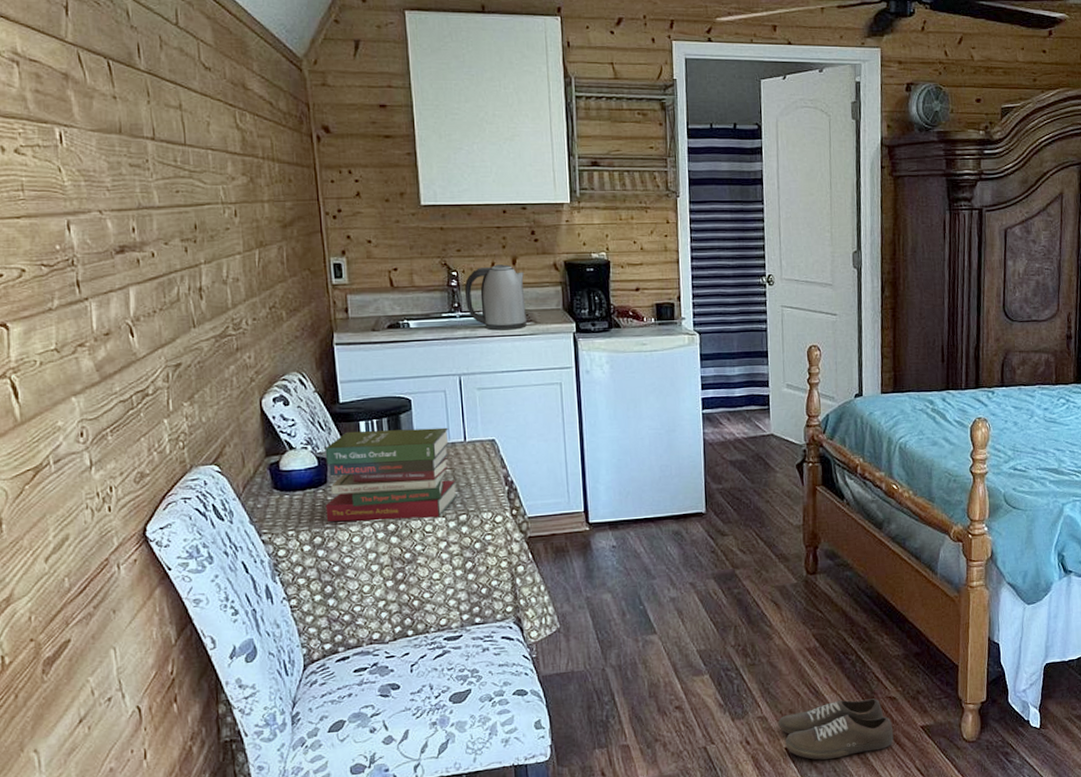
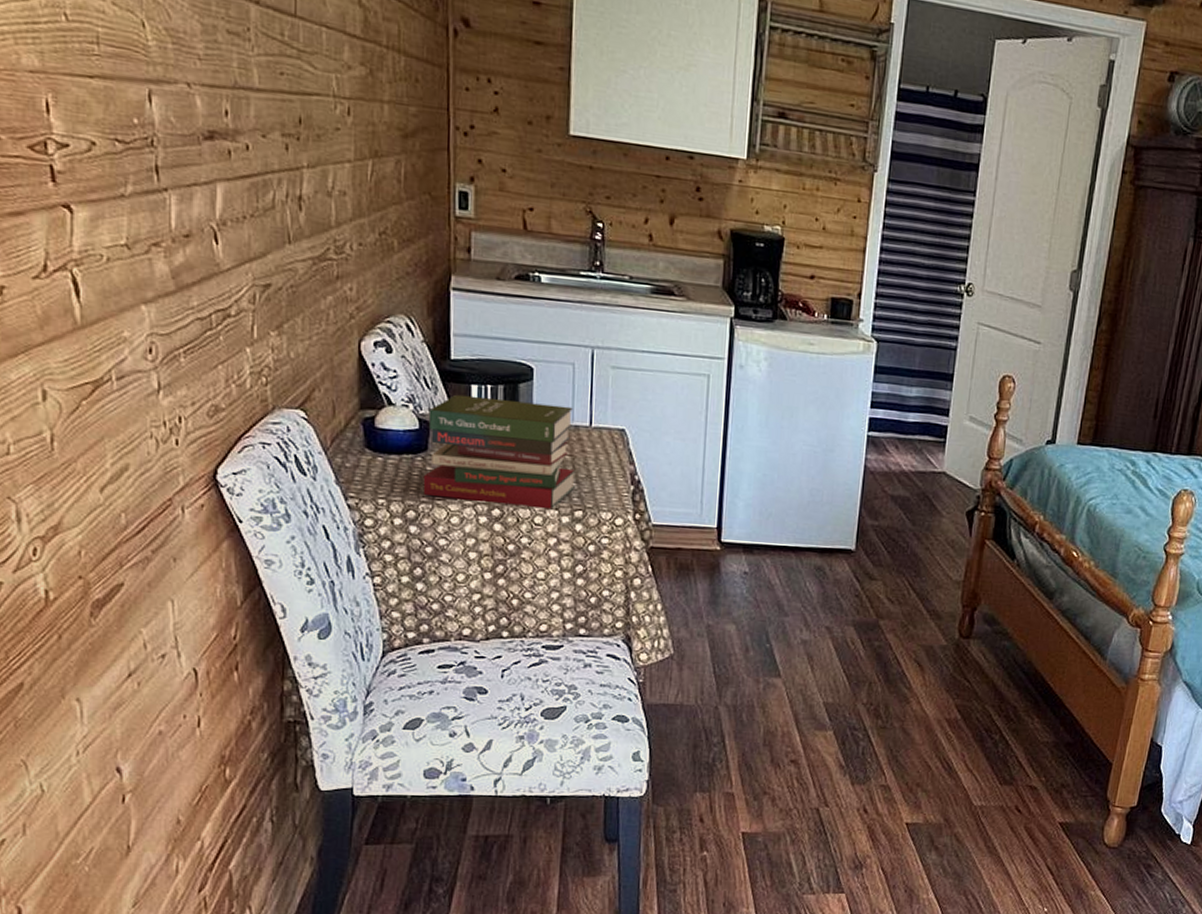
kettle: present [464,264,527,331] -> none [609,221,681,305]
shoe: present [778,698,894,760] -> none [902,781,1029,842]

